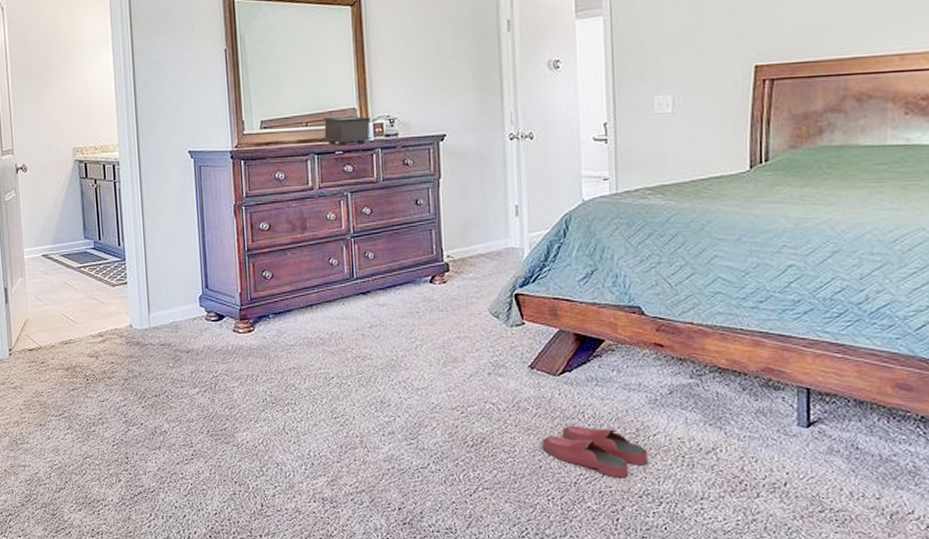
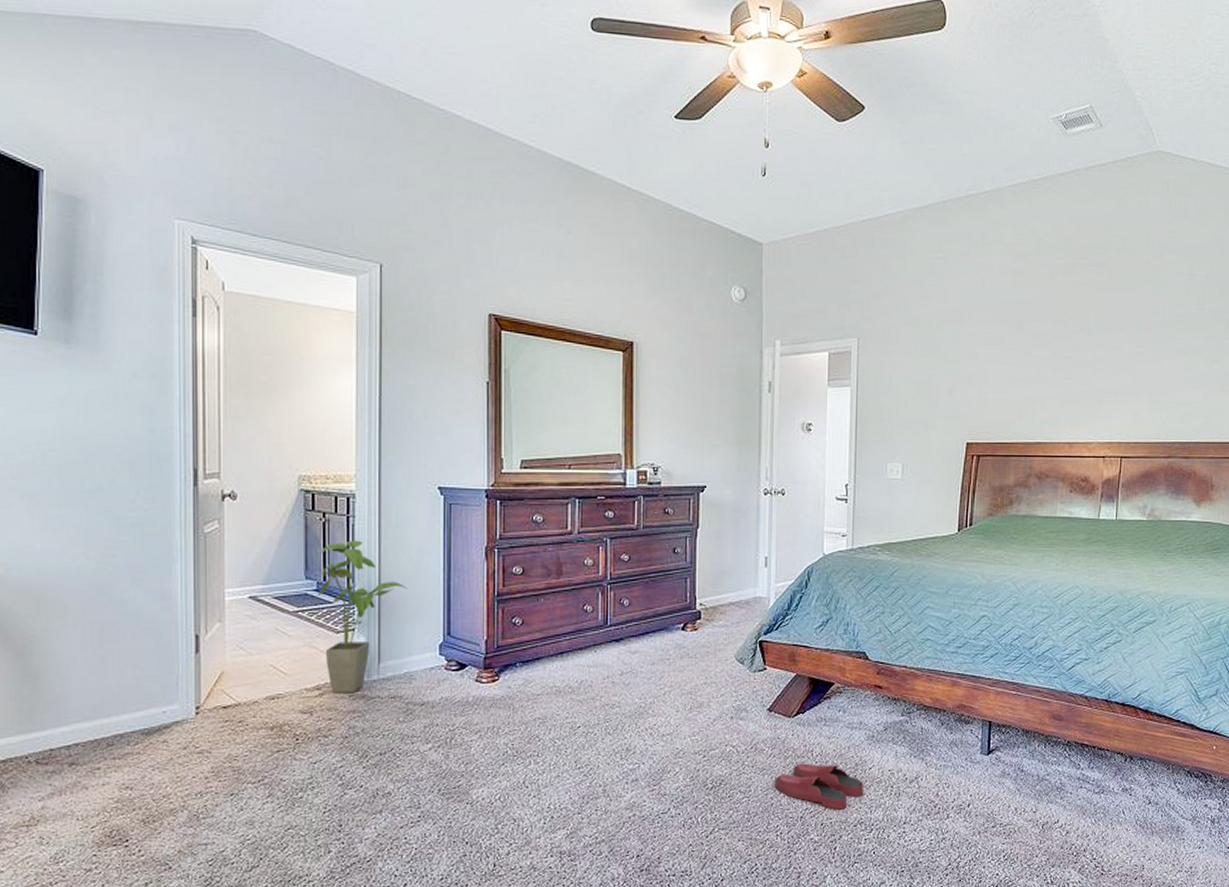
house plant: none [94,203,169,341] -> present [317,540,408,694]
jewelry box: present [323,116,372,146] -> none [586,460,636,491]

